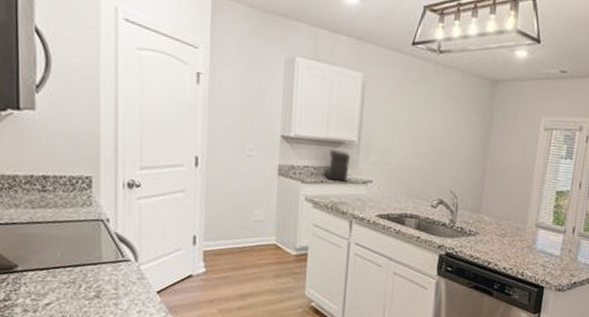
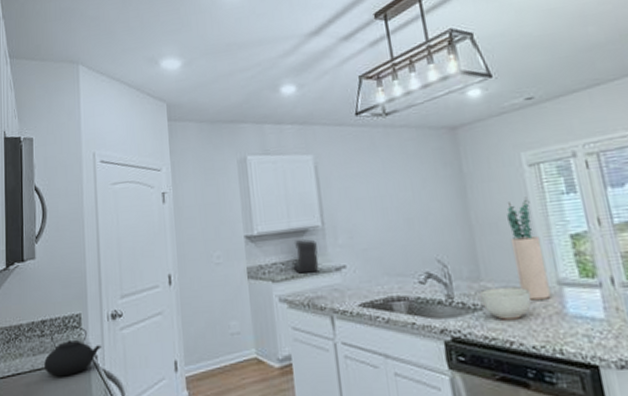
teakettle: none [46,186,115,234] -> present [44,325,102,377]
bowl: none [476,220,514,247] -> present [480,286,532,320]
vase: none [508,154,536,236] -> present [507,197,551,301]

